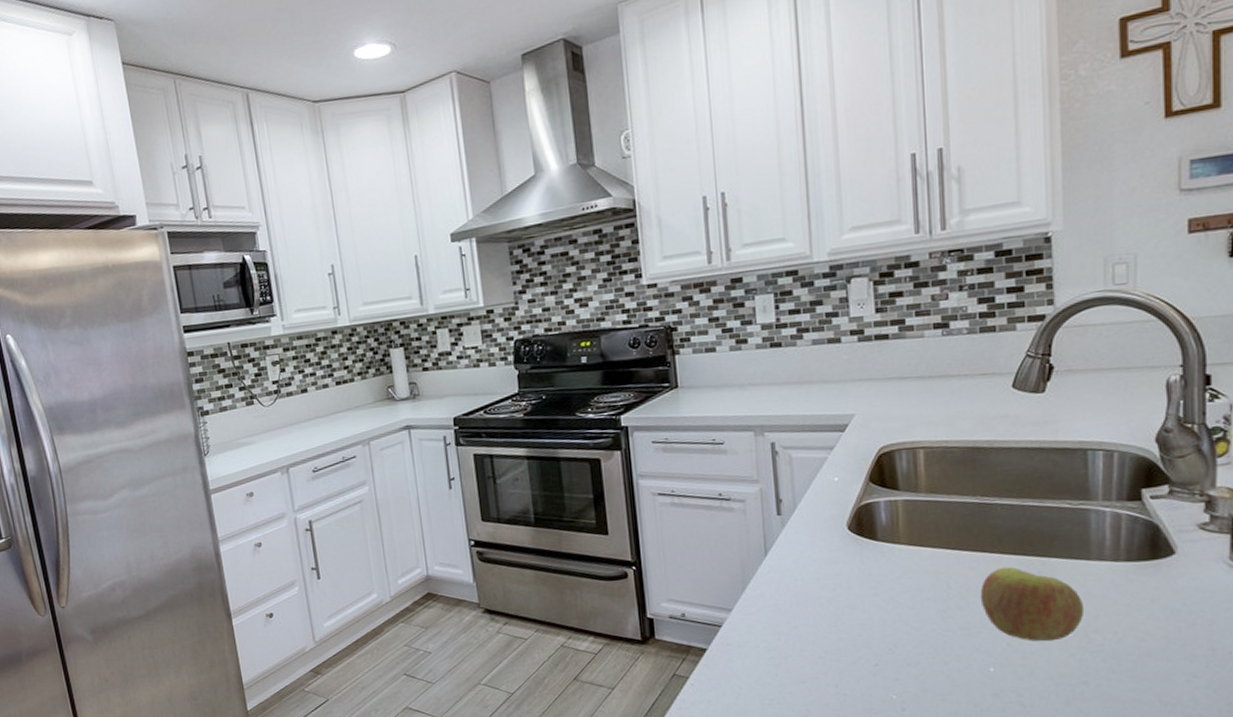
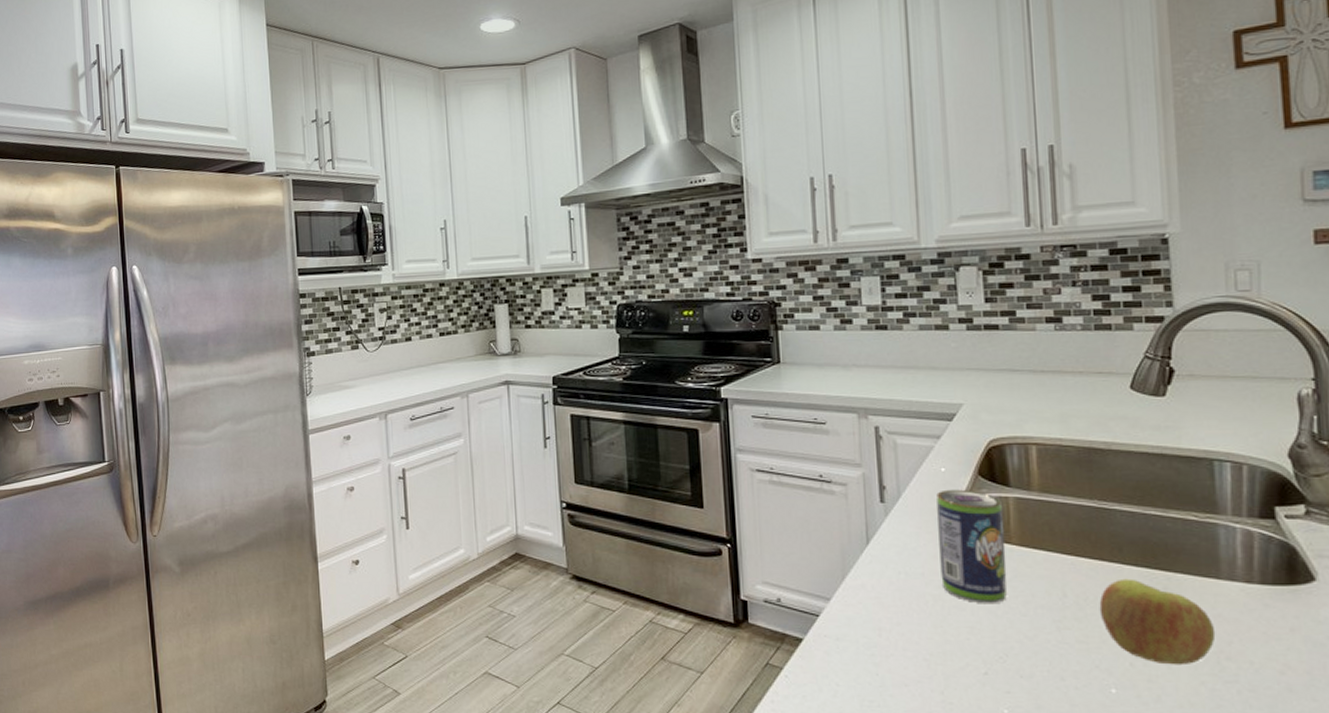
beverage can: none [830,496,896,602] -> present [936,489,1008,604]

